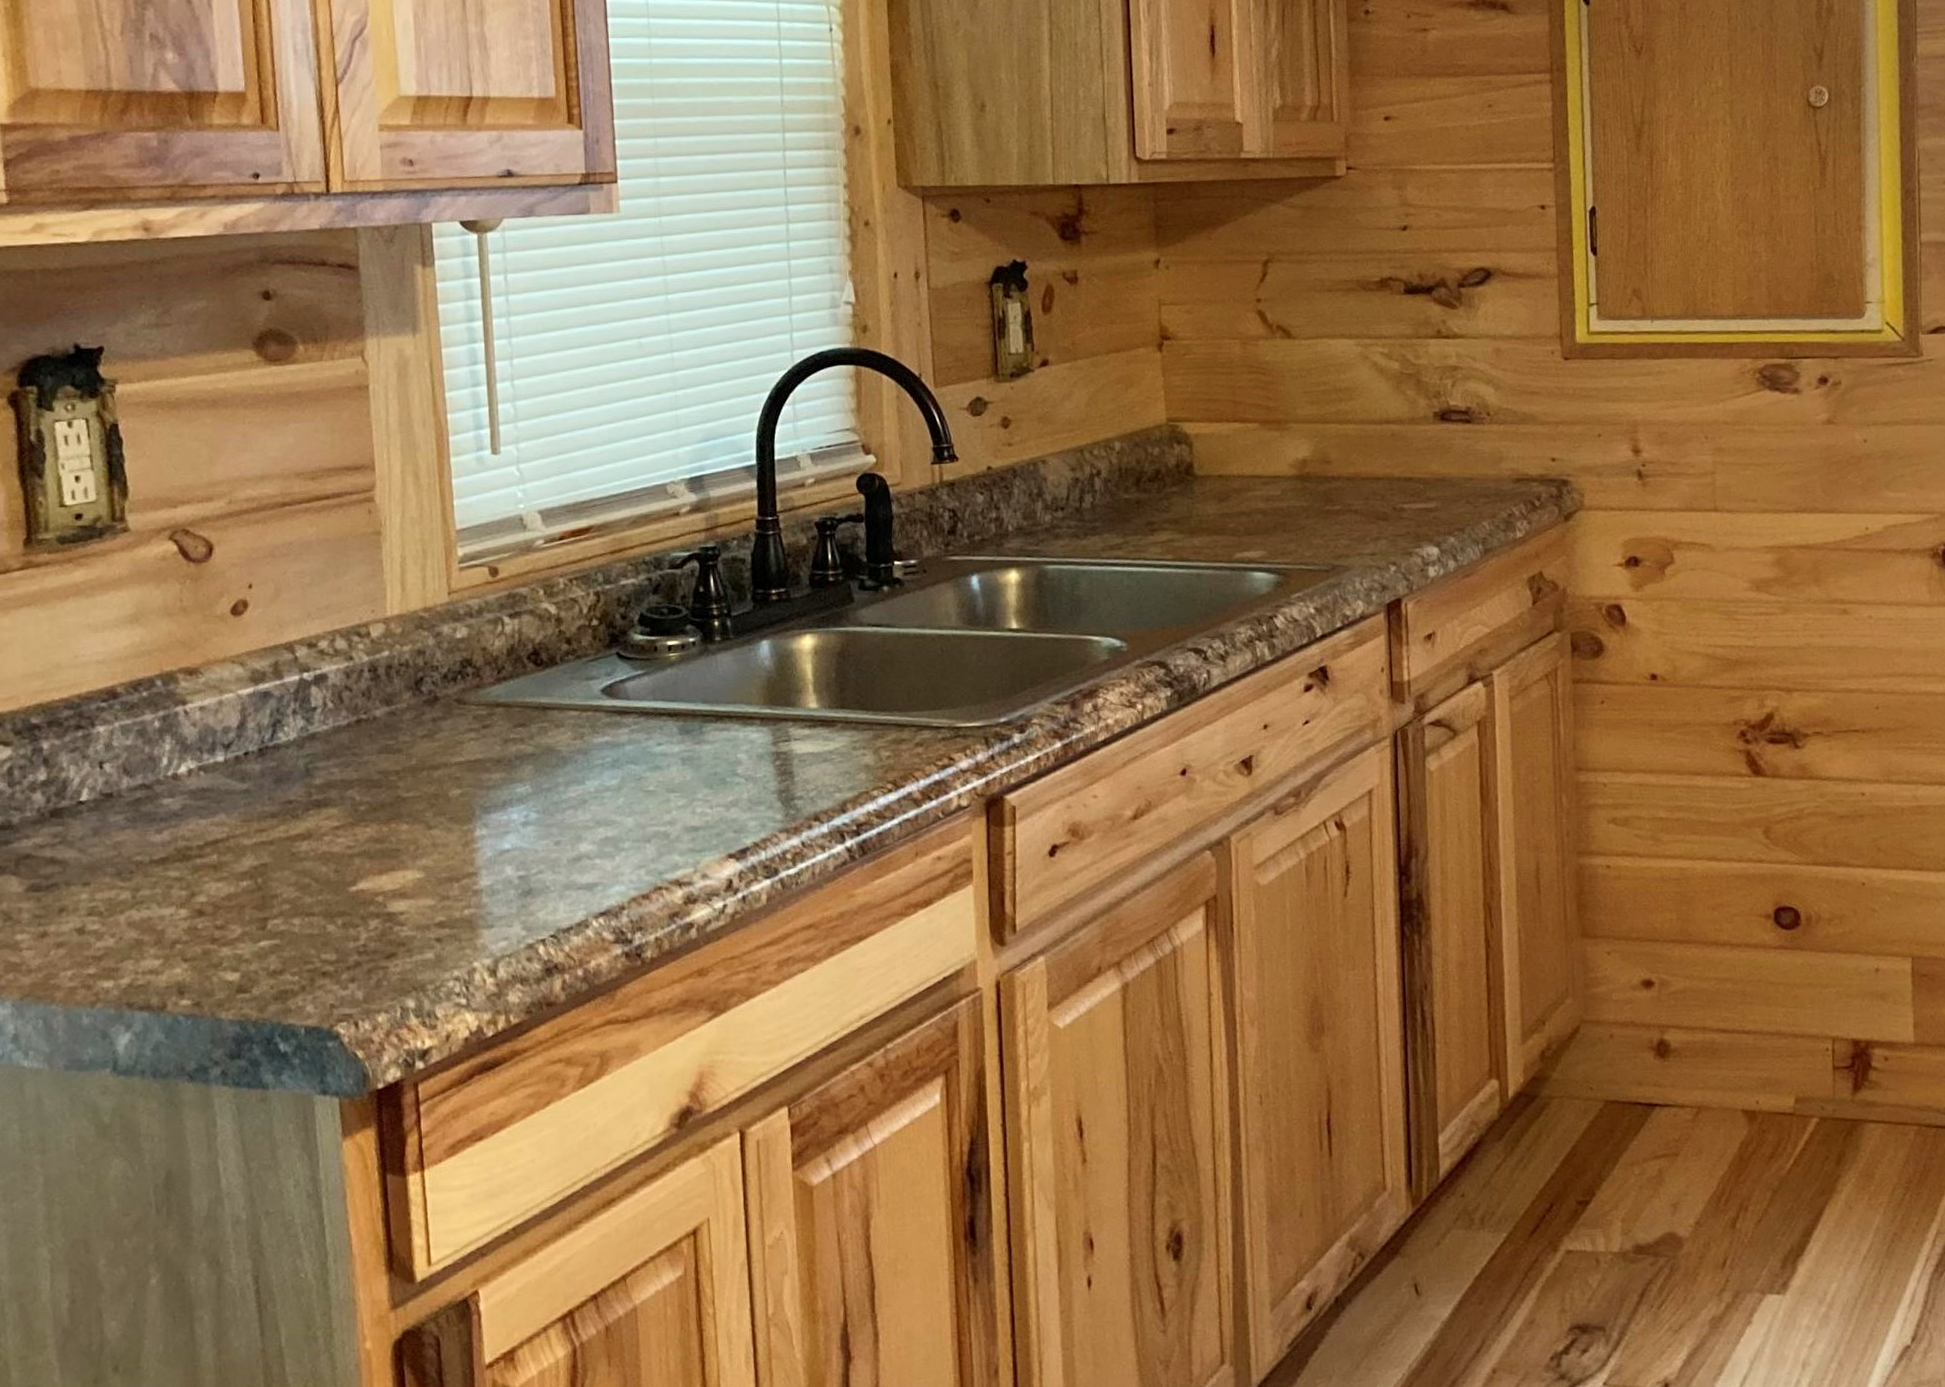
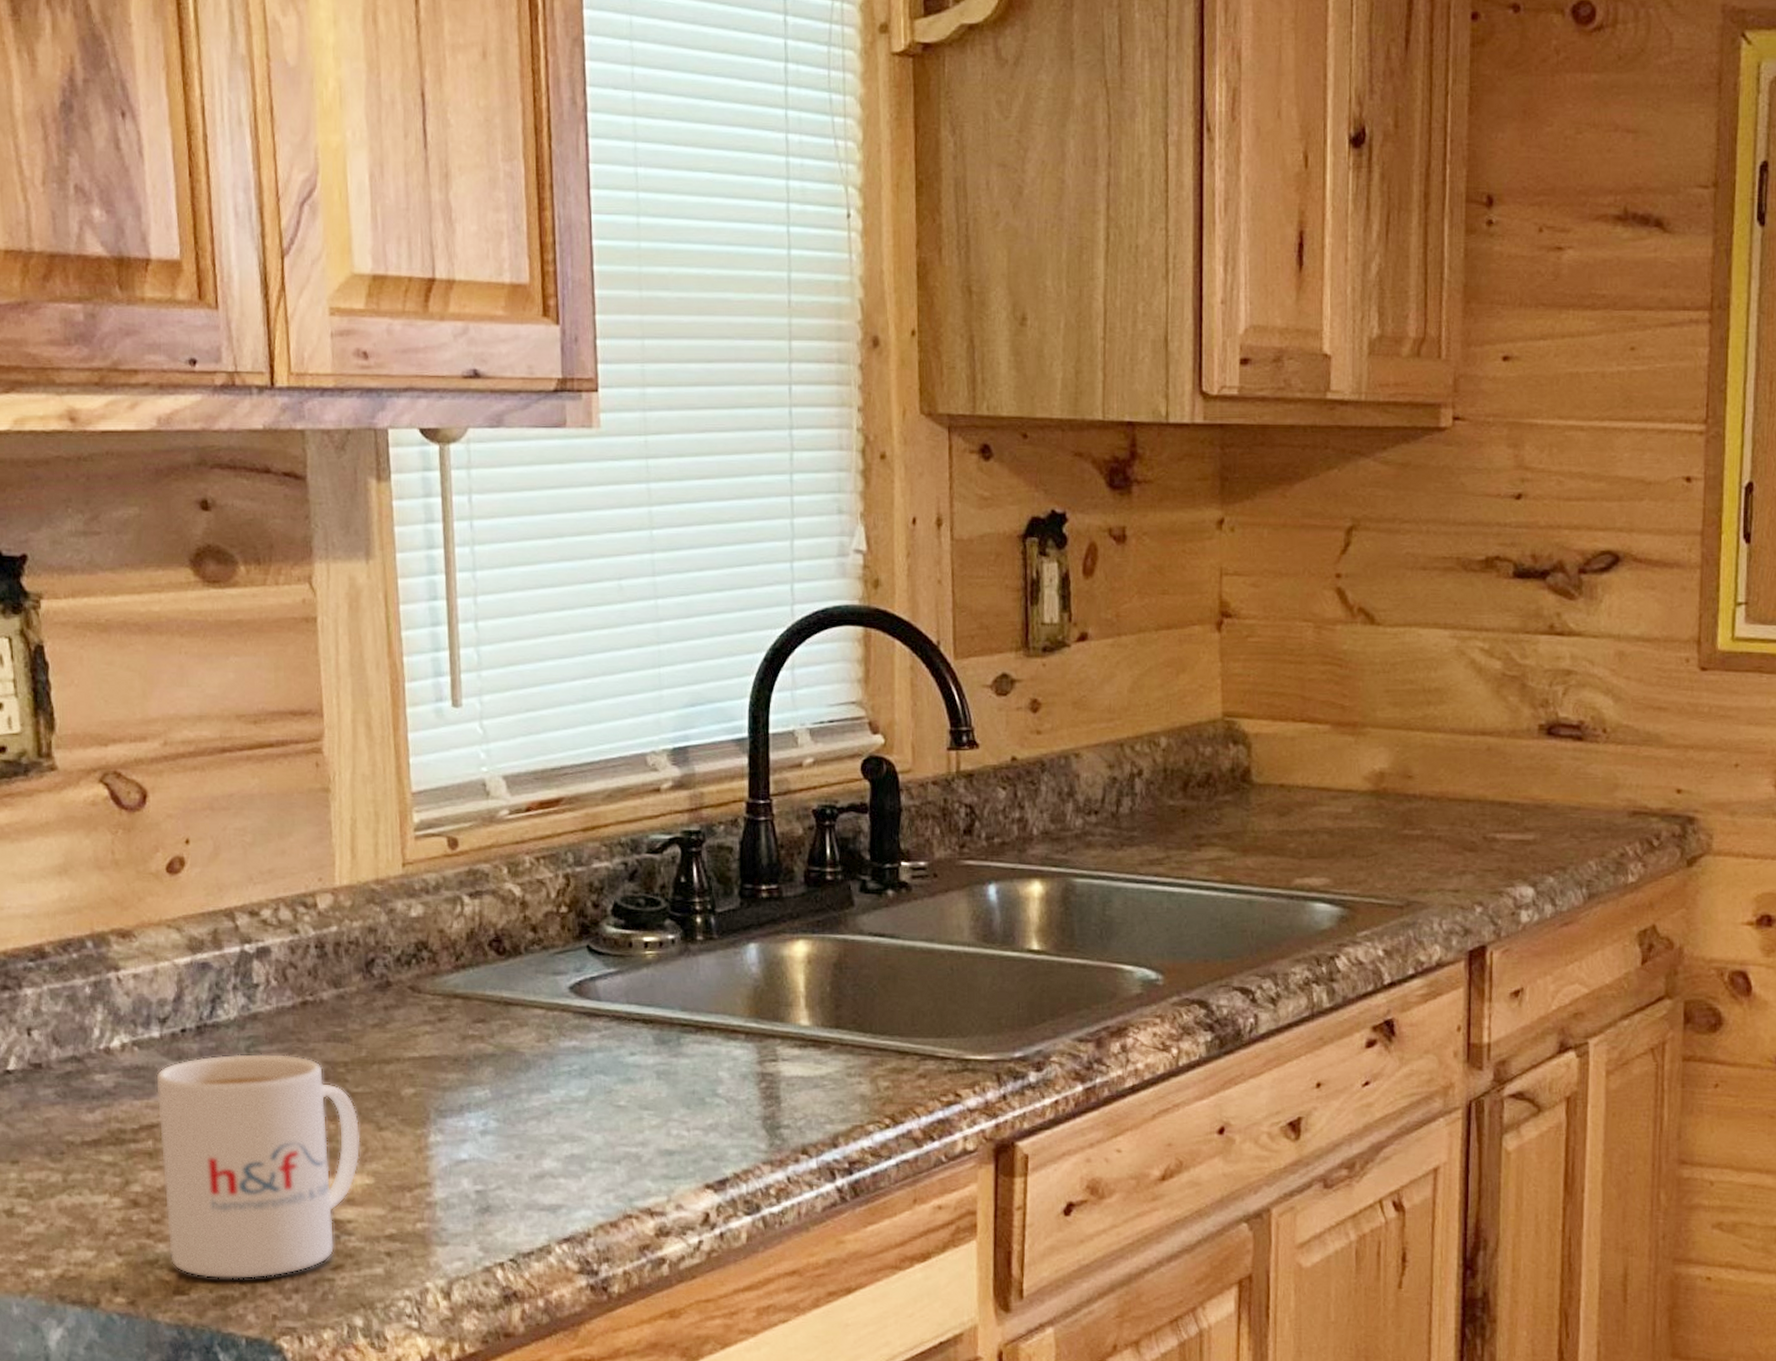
mug: none [220,767,412,976] -> present [155,1053,361,1280]

